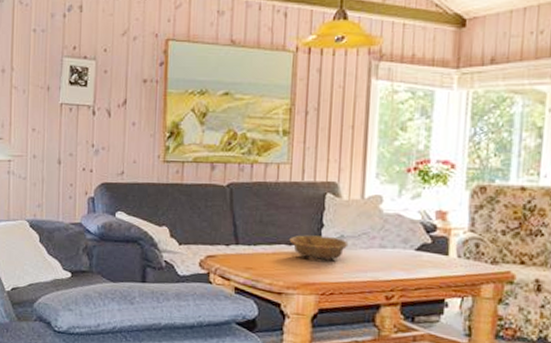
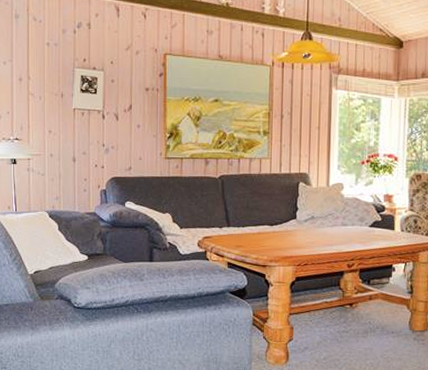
decorative bowl: present [289,235,349,261] -> none [271,217,318,238]

